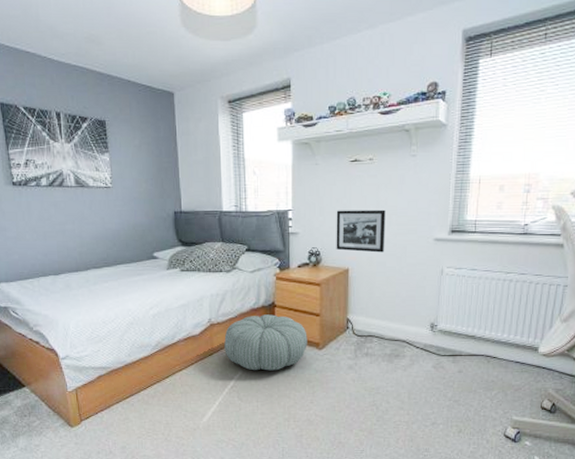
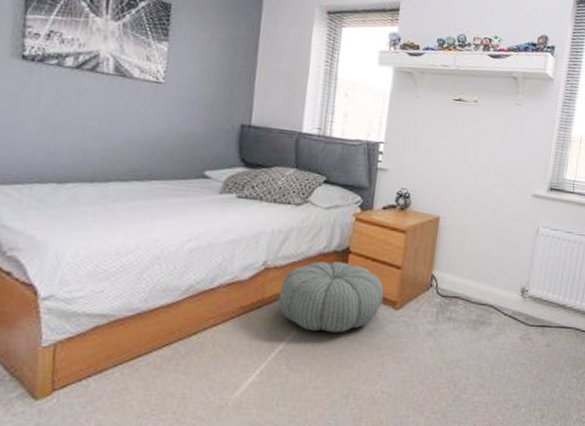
picture frame: present [336,209,386,253] -> none [428,150,486,203]

